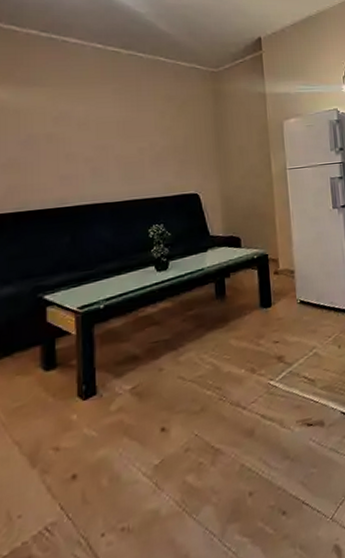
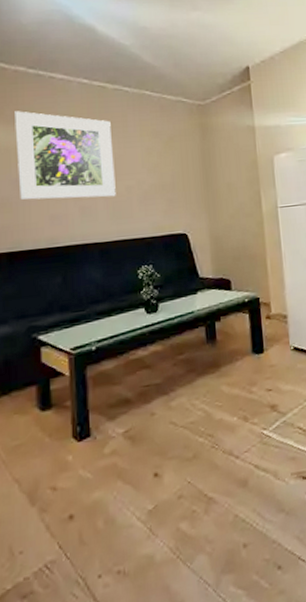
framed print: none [25,73,128,161] -> present [14,111,116,200]

